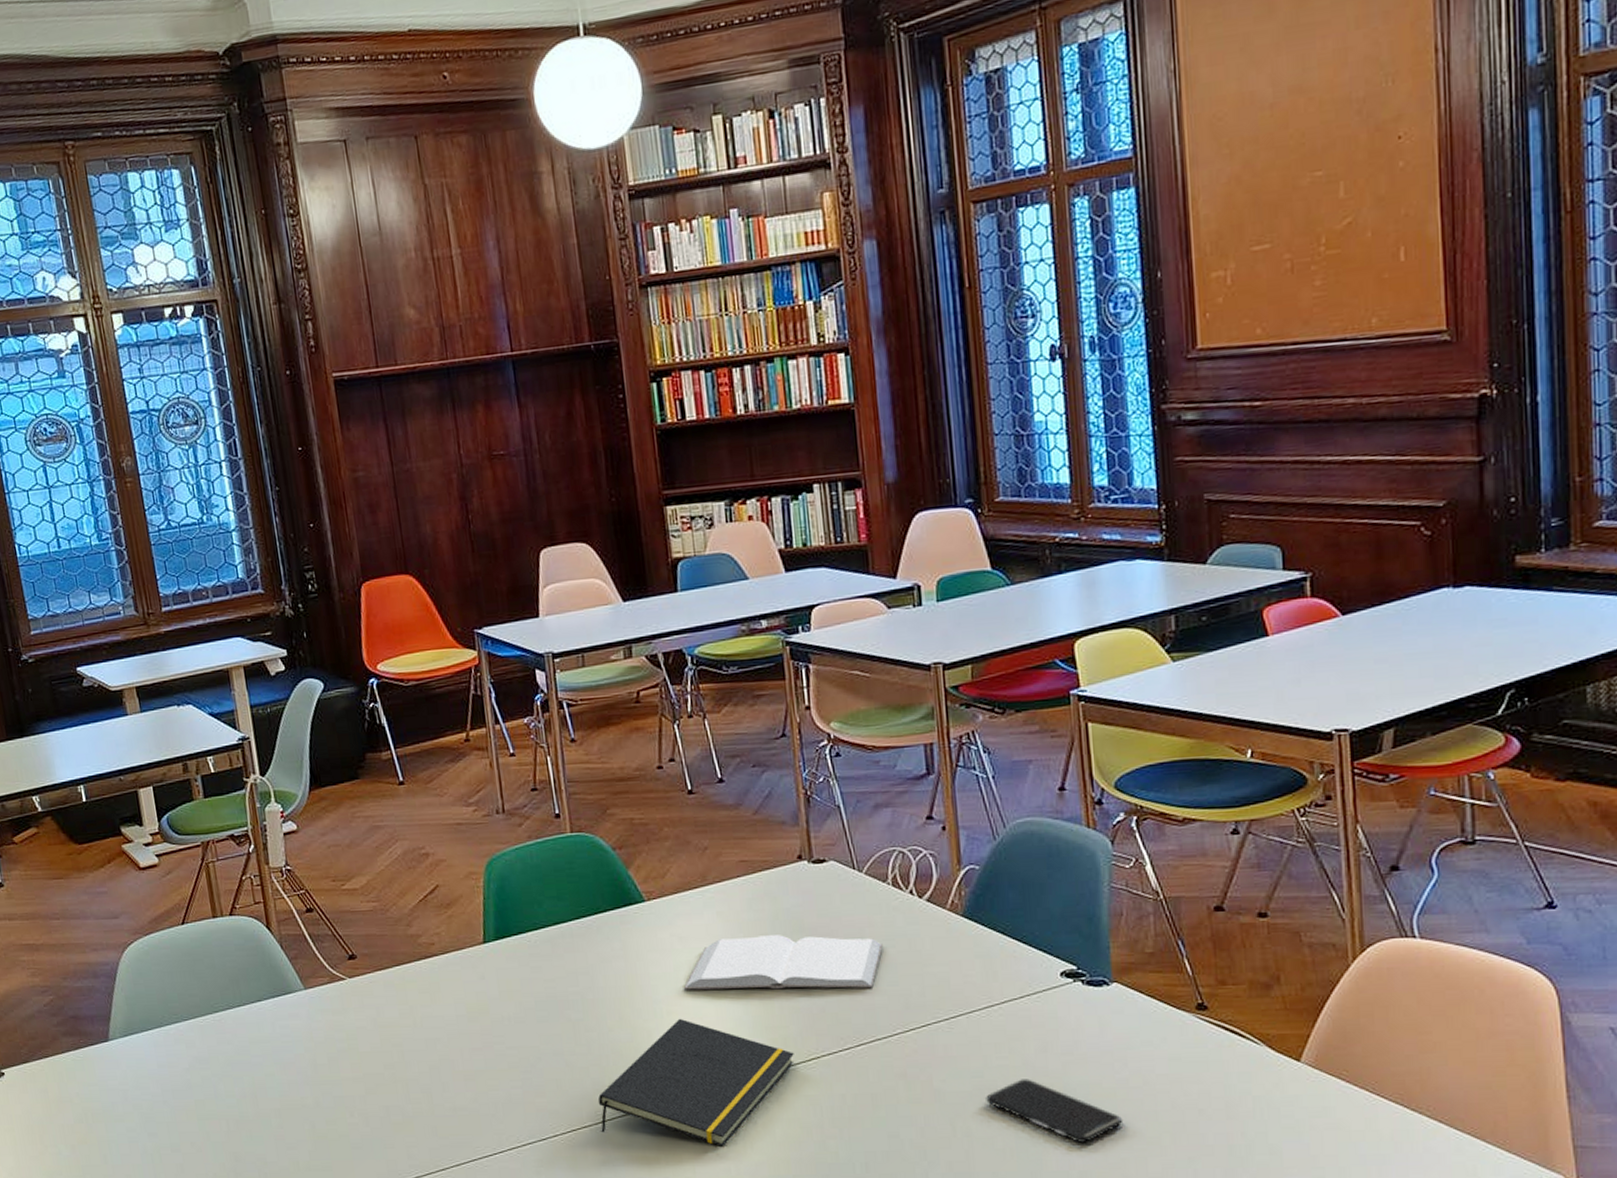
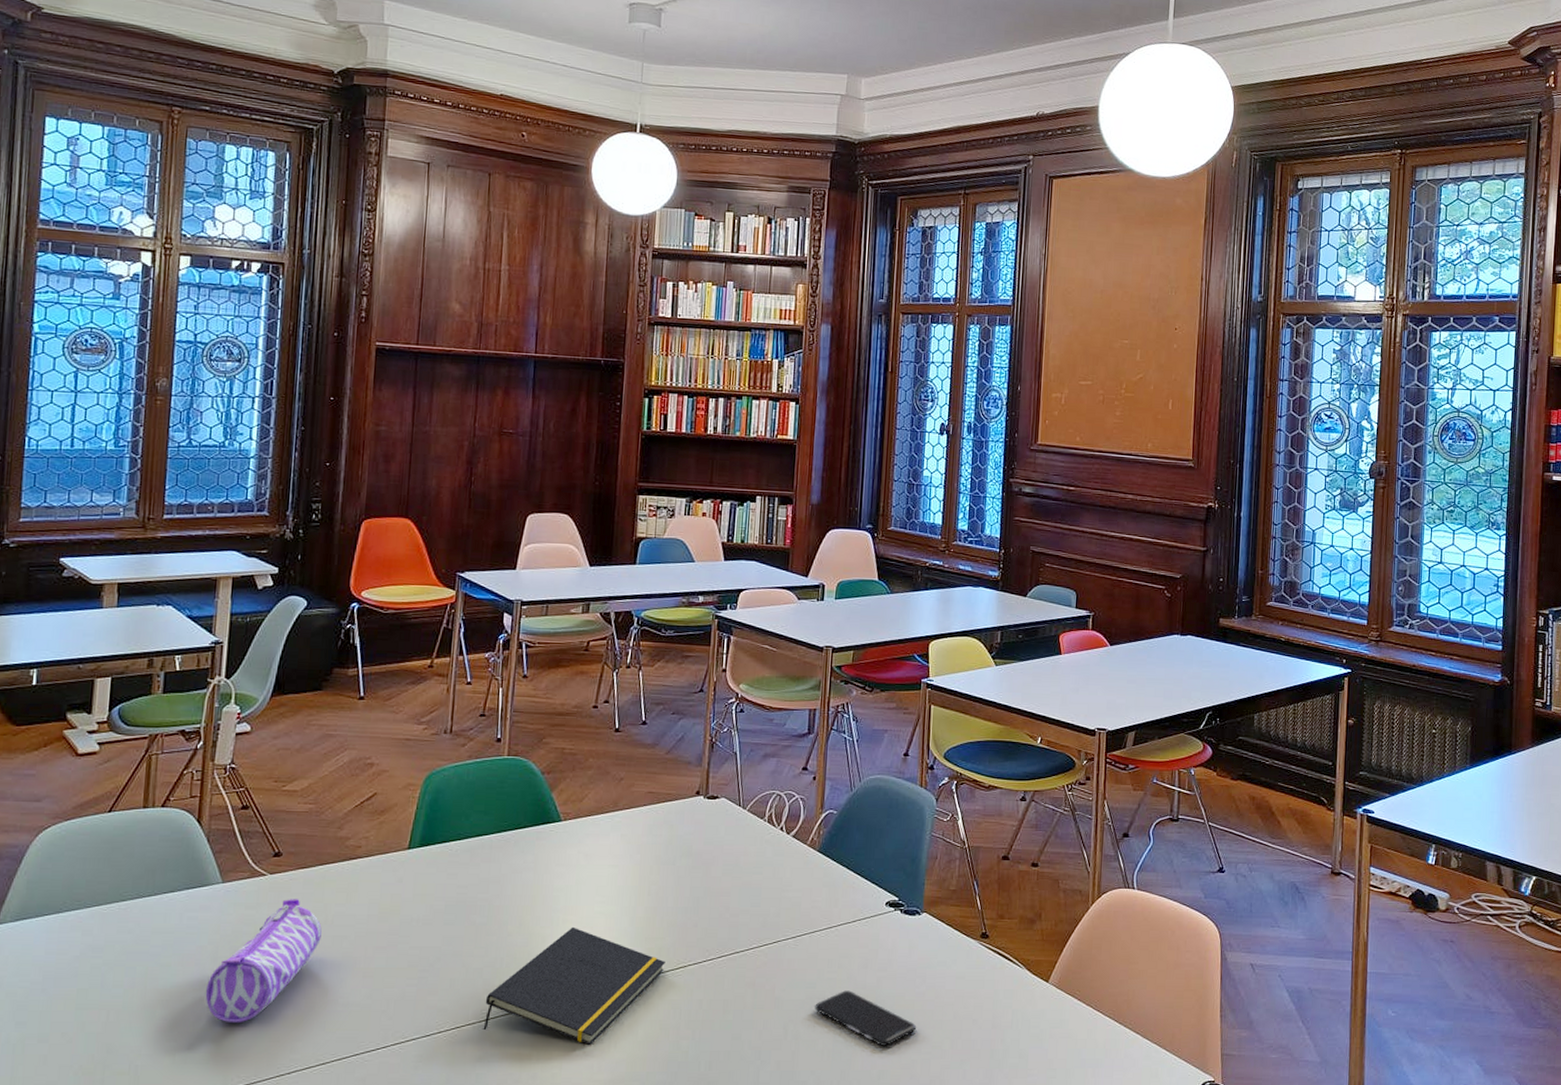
pencil case: none [312,1002,414,1131] -> present [205,899,322,1024]
book: present [683,934,883,990] -> none [580,856,753,907]

